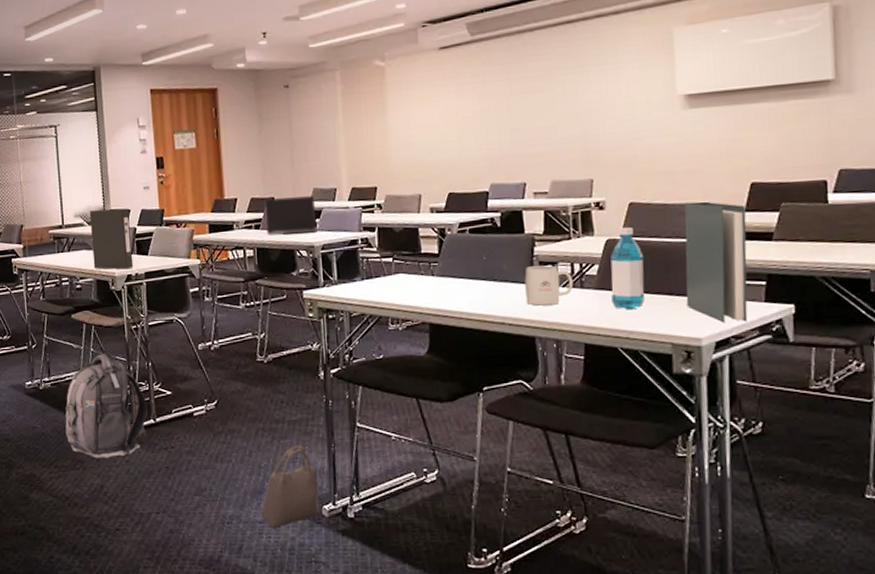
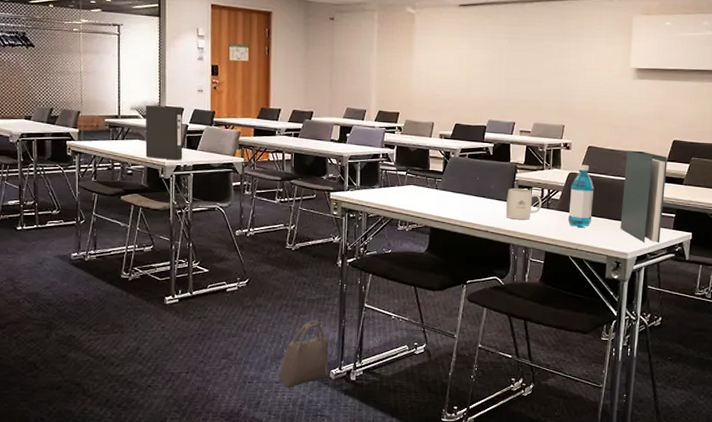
backpack: present [65,354,148,459] -> none [107,233,185,324]
laptop computer: present [264,196,319,235] -> none [304,112,348,145]

